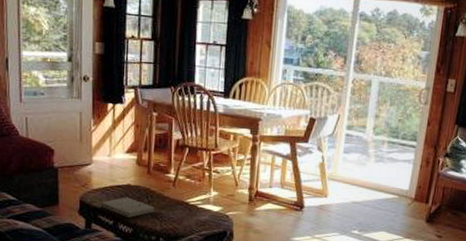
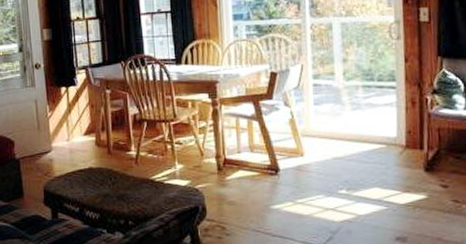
book: present [100,197,155,218] -> none [64,181,120,202]

